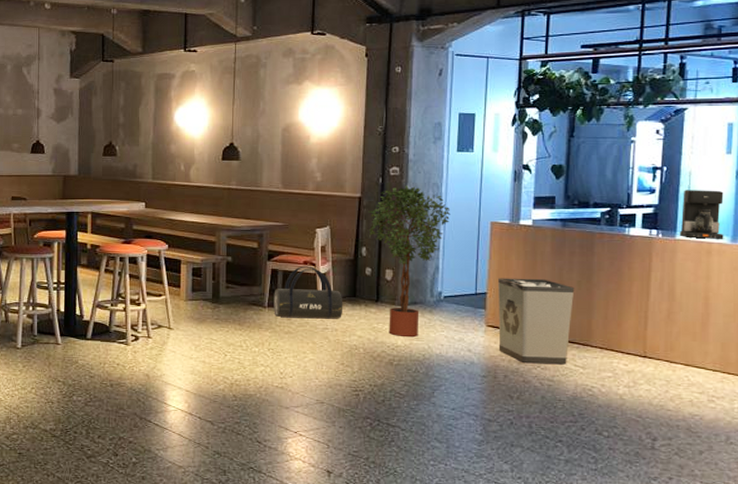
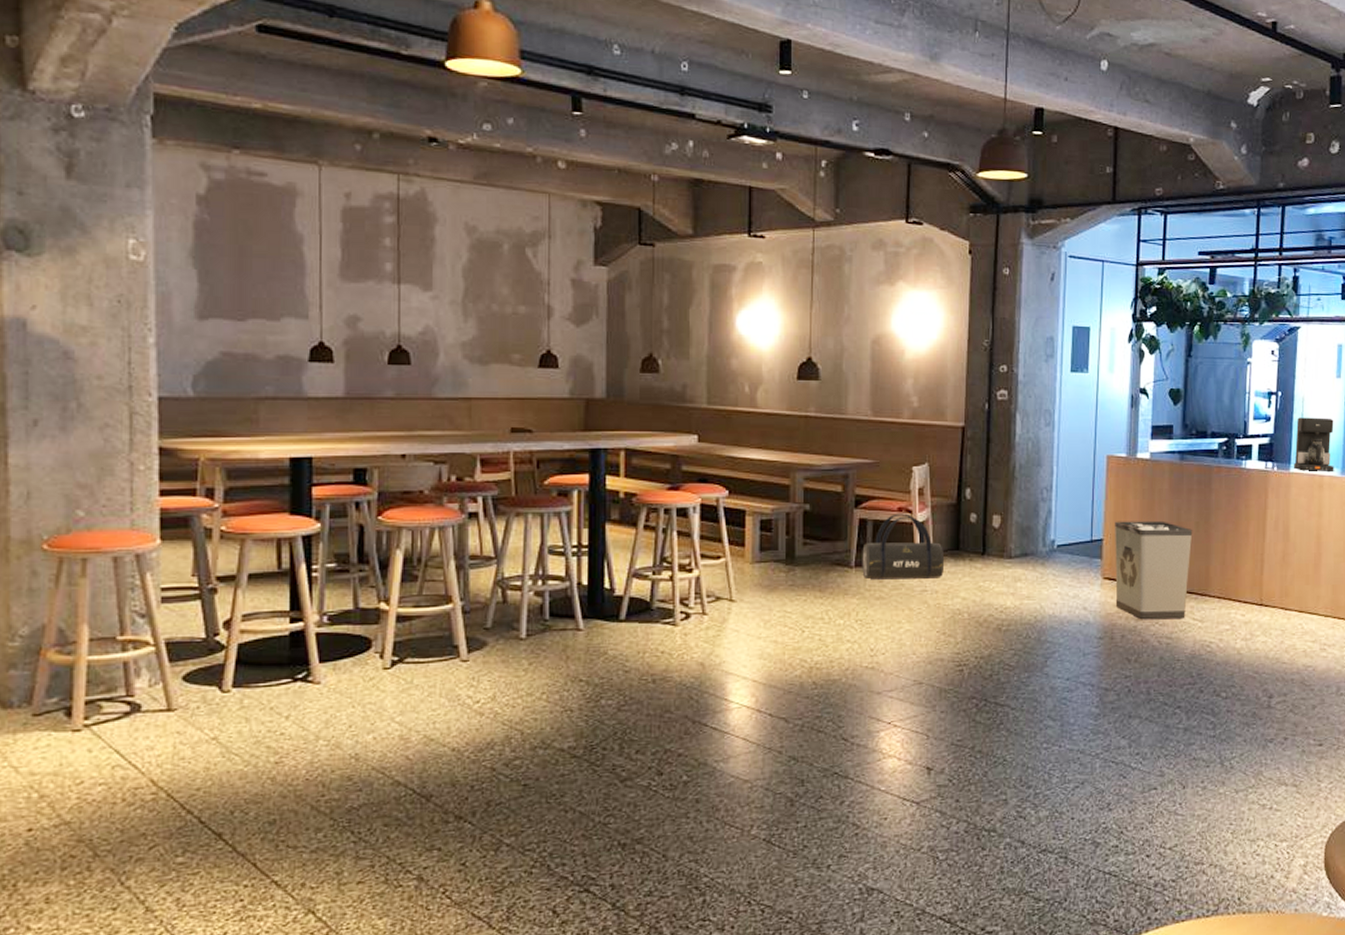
potted tree: present [368,185,451,337] -> none [973,412,1064,596]

